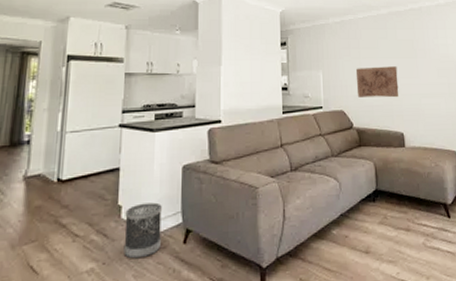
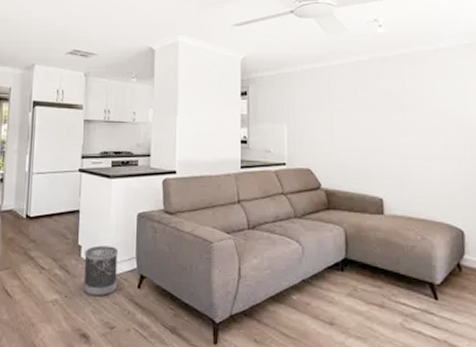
relief panel: present [355,66,399,98] -> none [326,121,380,158]

